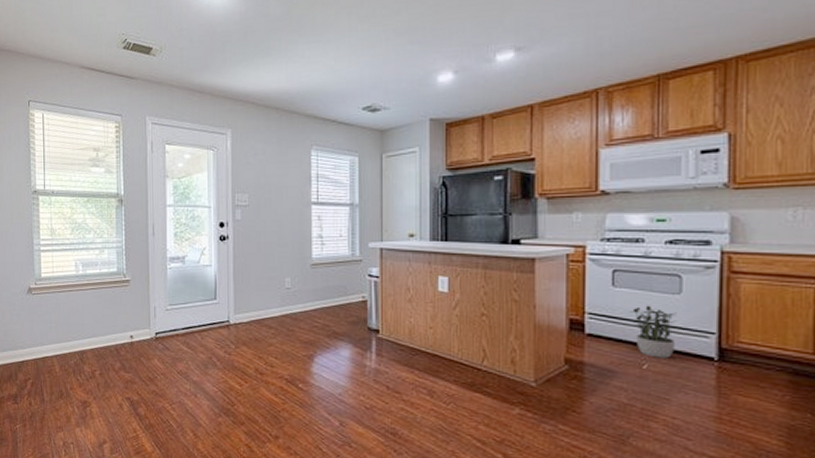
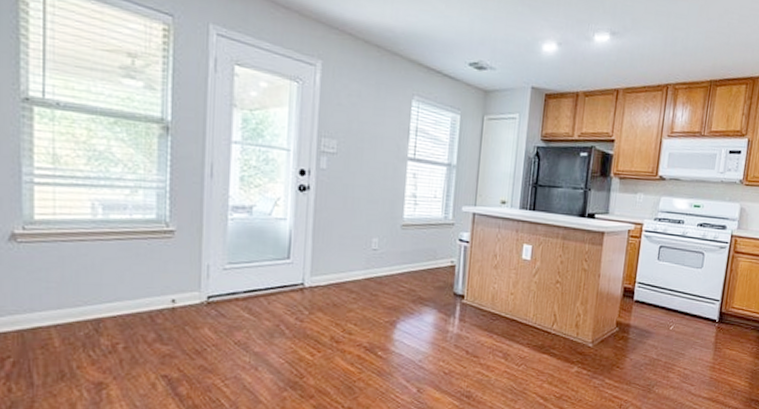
potted plant: present [630,305,677,358] -> none [667,277,698,321]

